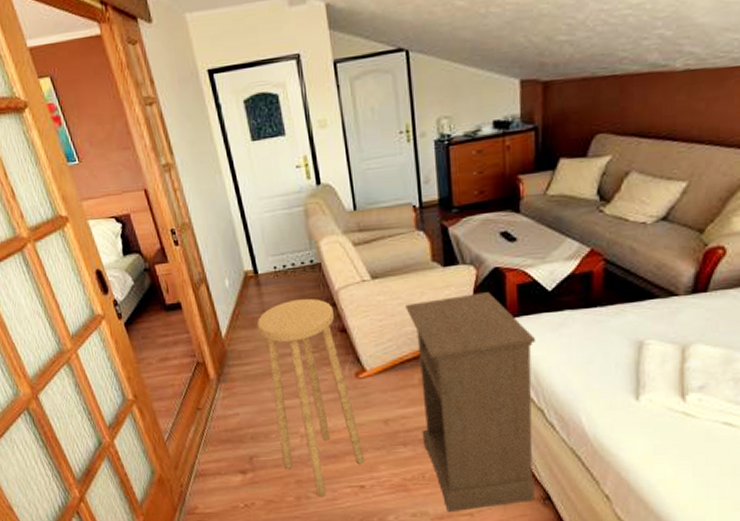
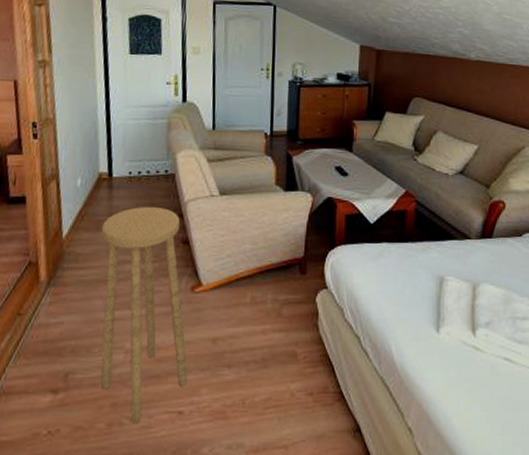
nightstand: present [405,292,536,513] -> none [247,219,358,445]

